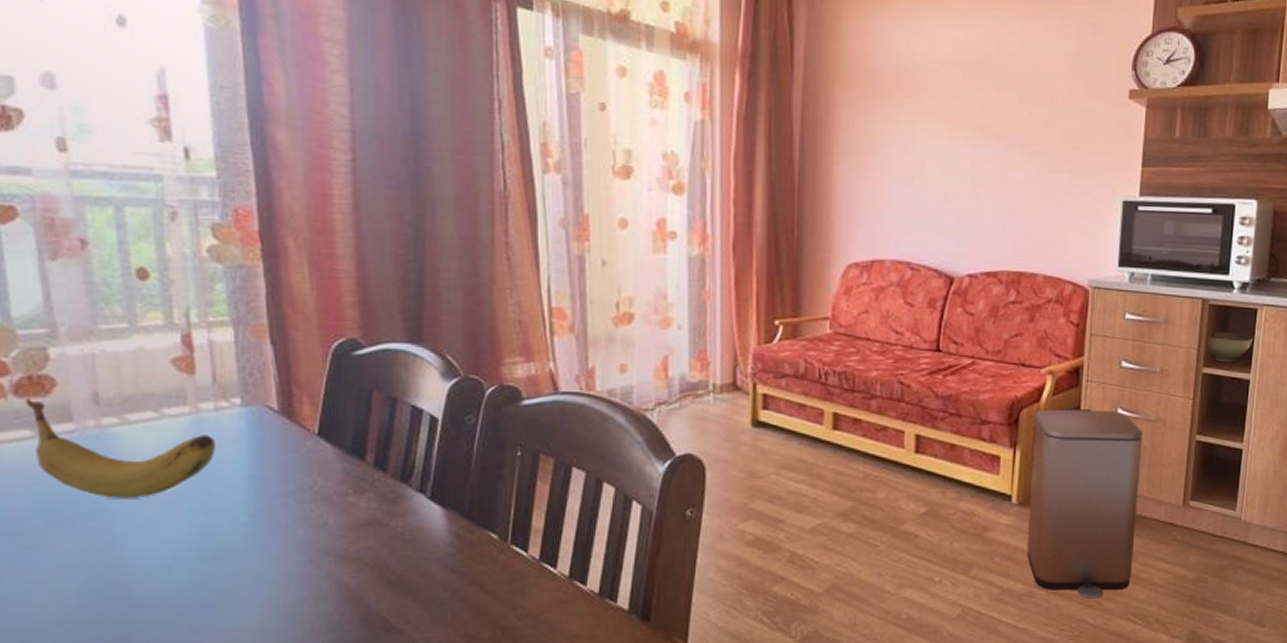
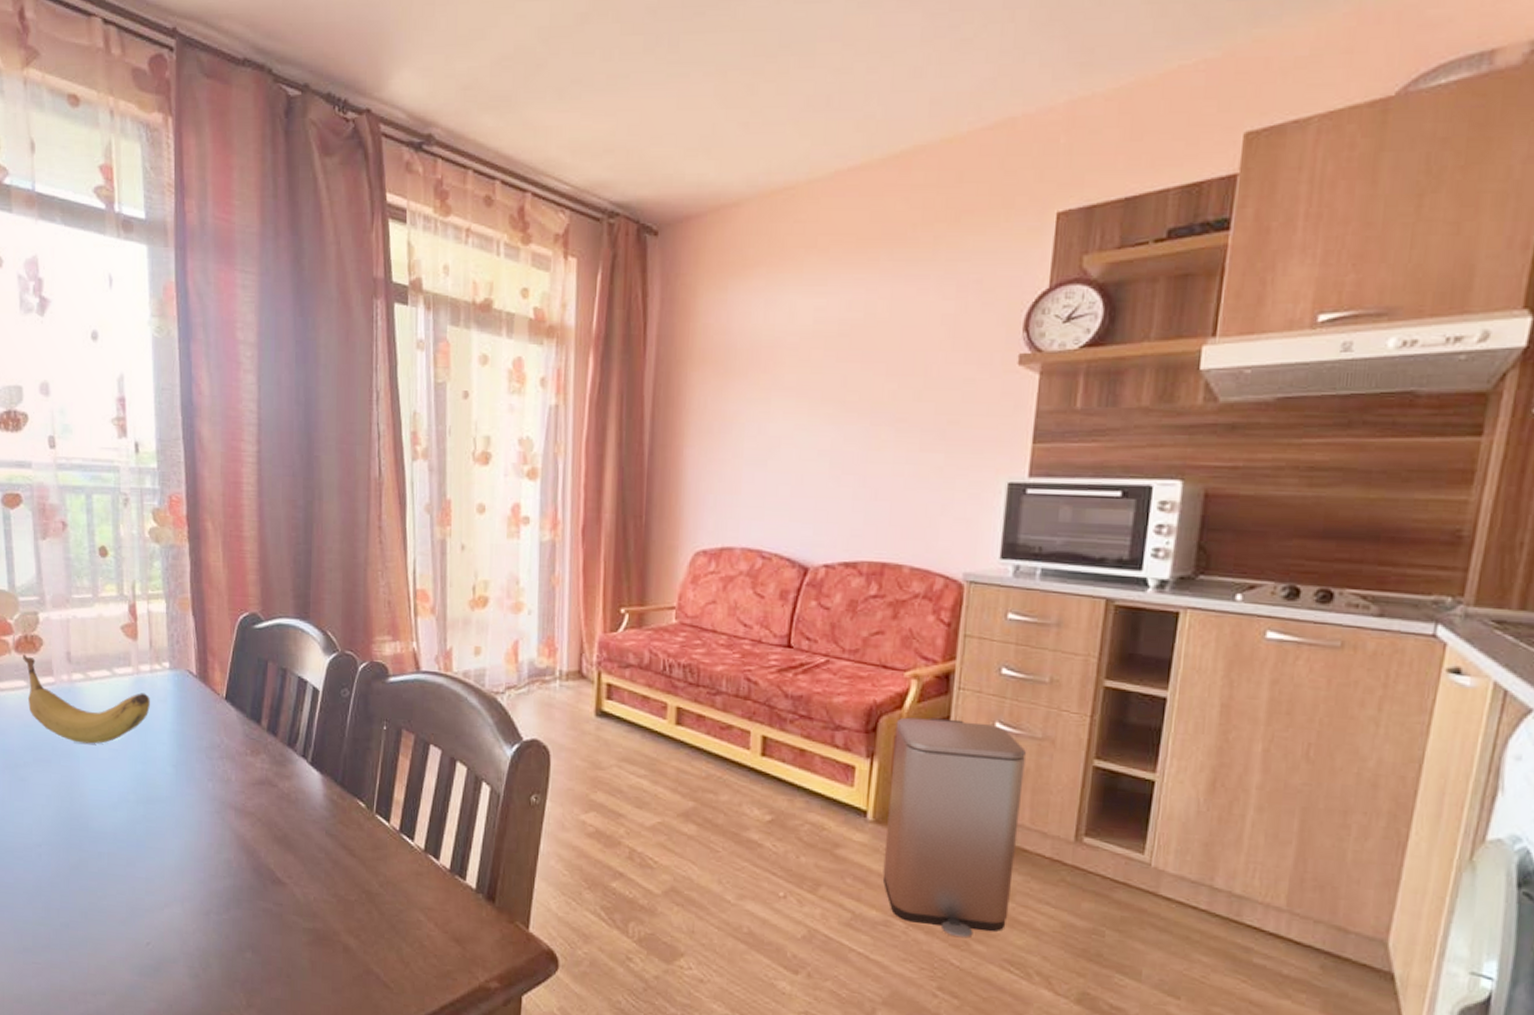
bowl: present [1205,332,1253,363] -> none [1108,638,1172,676]

